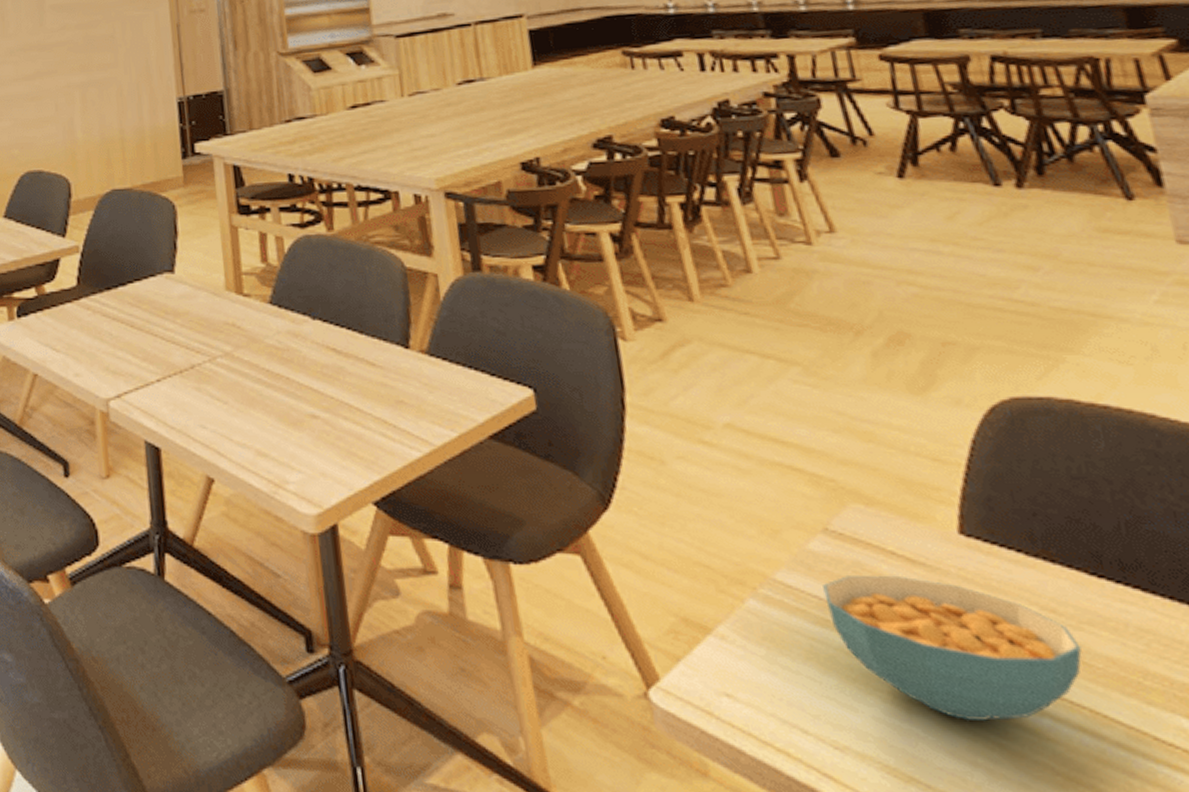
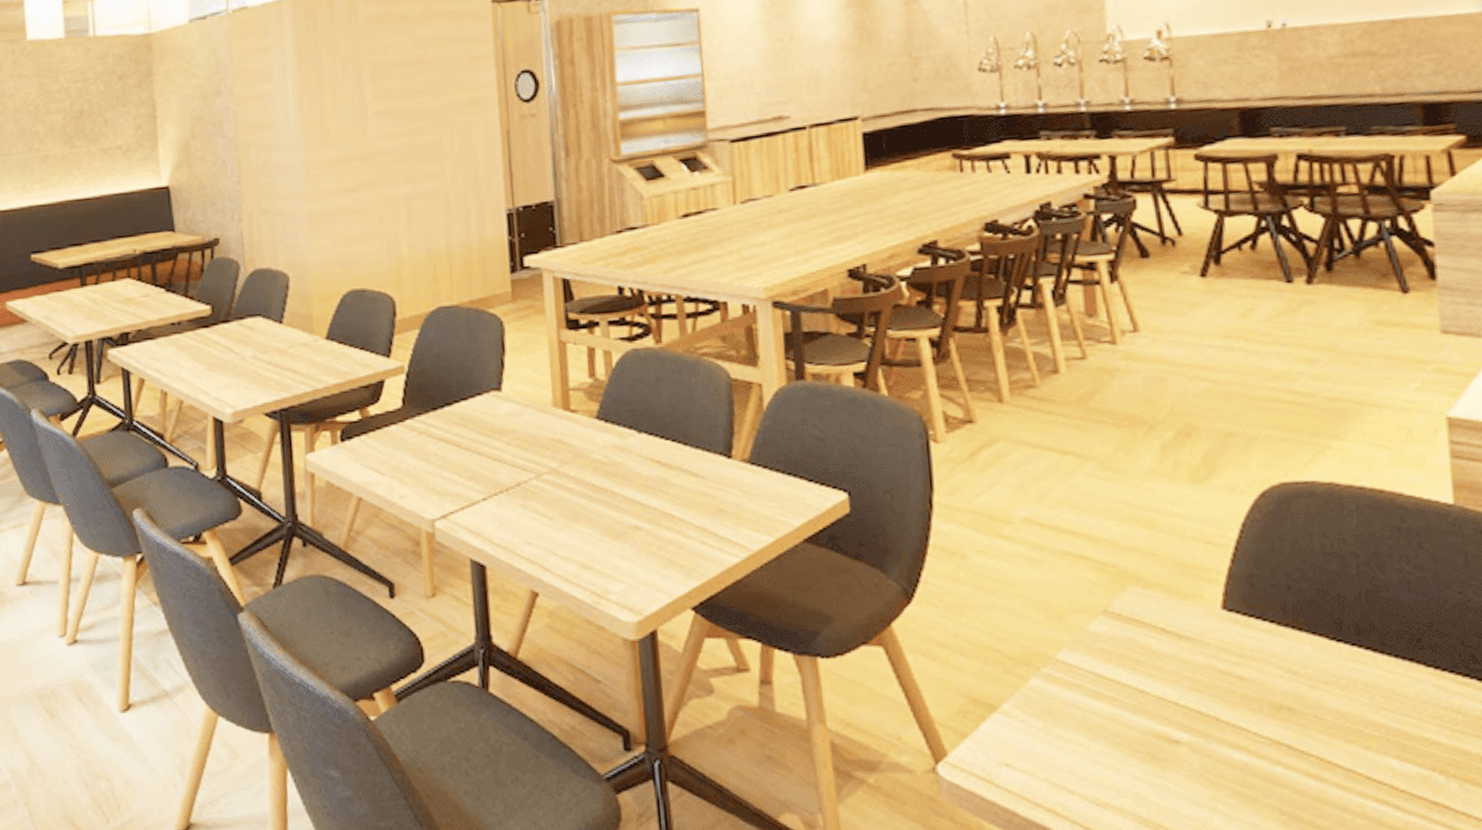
cereal bowl: present [823,575,1082,721] -> none [1099,649,1316,773]

